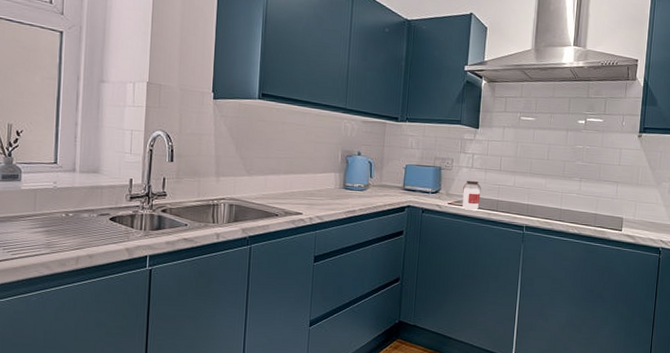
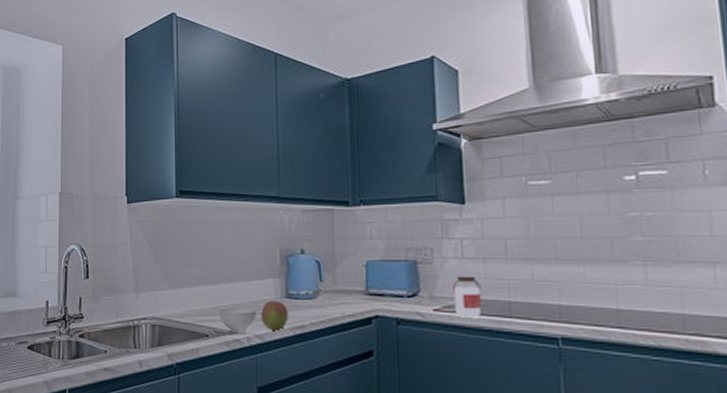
bowl: none [288,193,320,215] -> present [218,307,258,334]
fruit: none [322,190,344,213] -> present [261,301,289,330]

